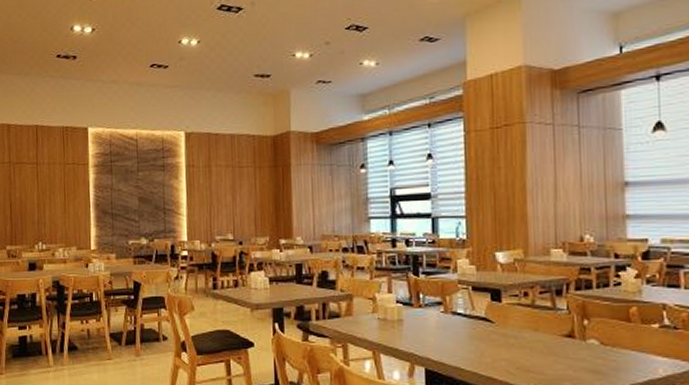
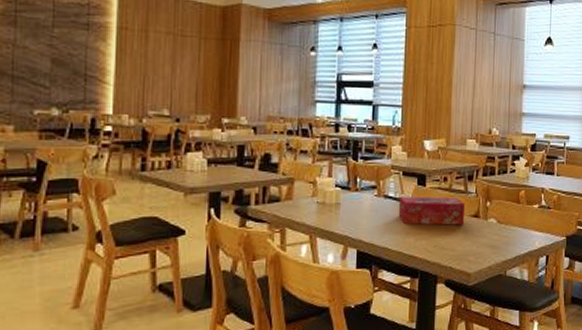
tissue box: none [469,312,555,346] -> present [398,196,466,225]

